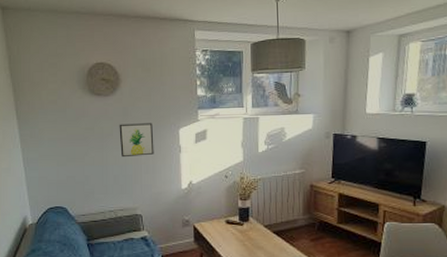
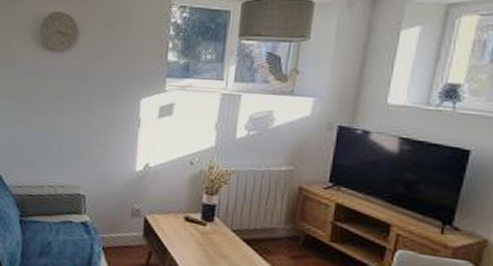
wall art: present [119,123,154,158] -> none [69,86,110,127]

